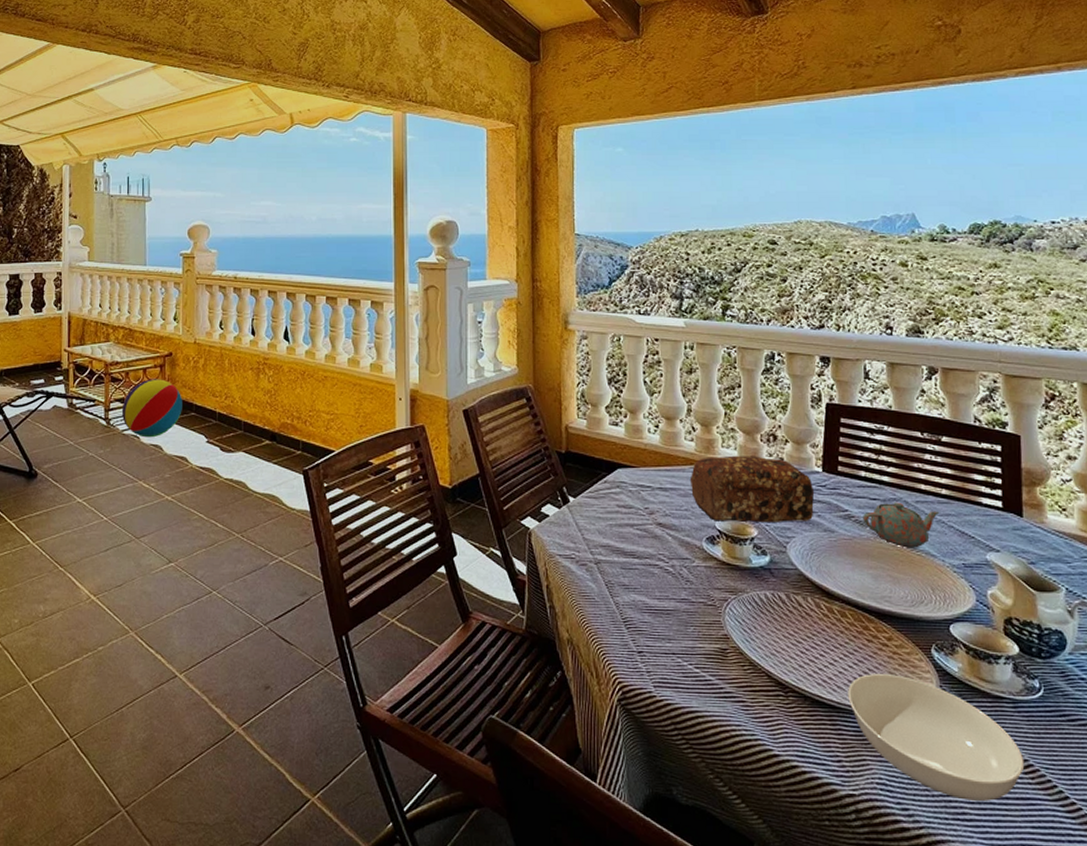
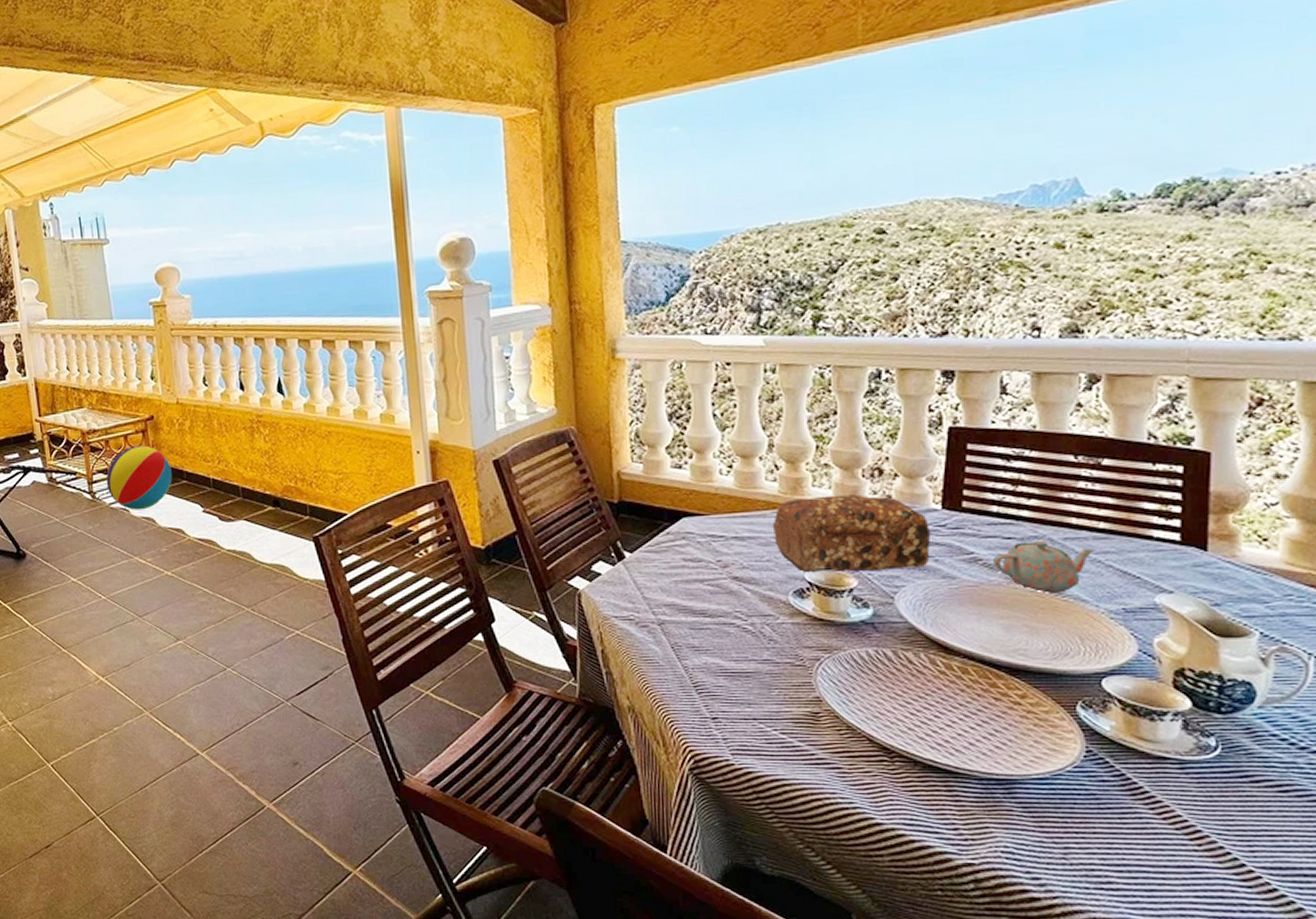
bowl: present [848,674,1025,802] -> none [968,735,1190,871]

